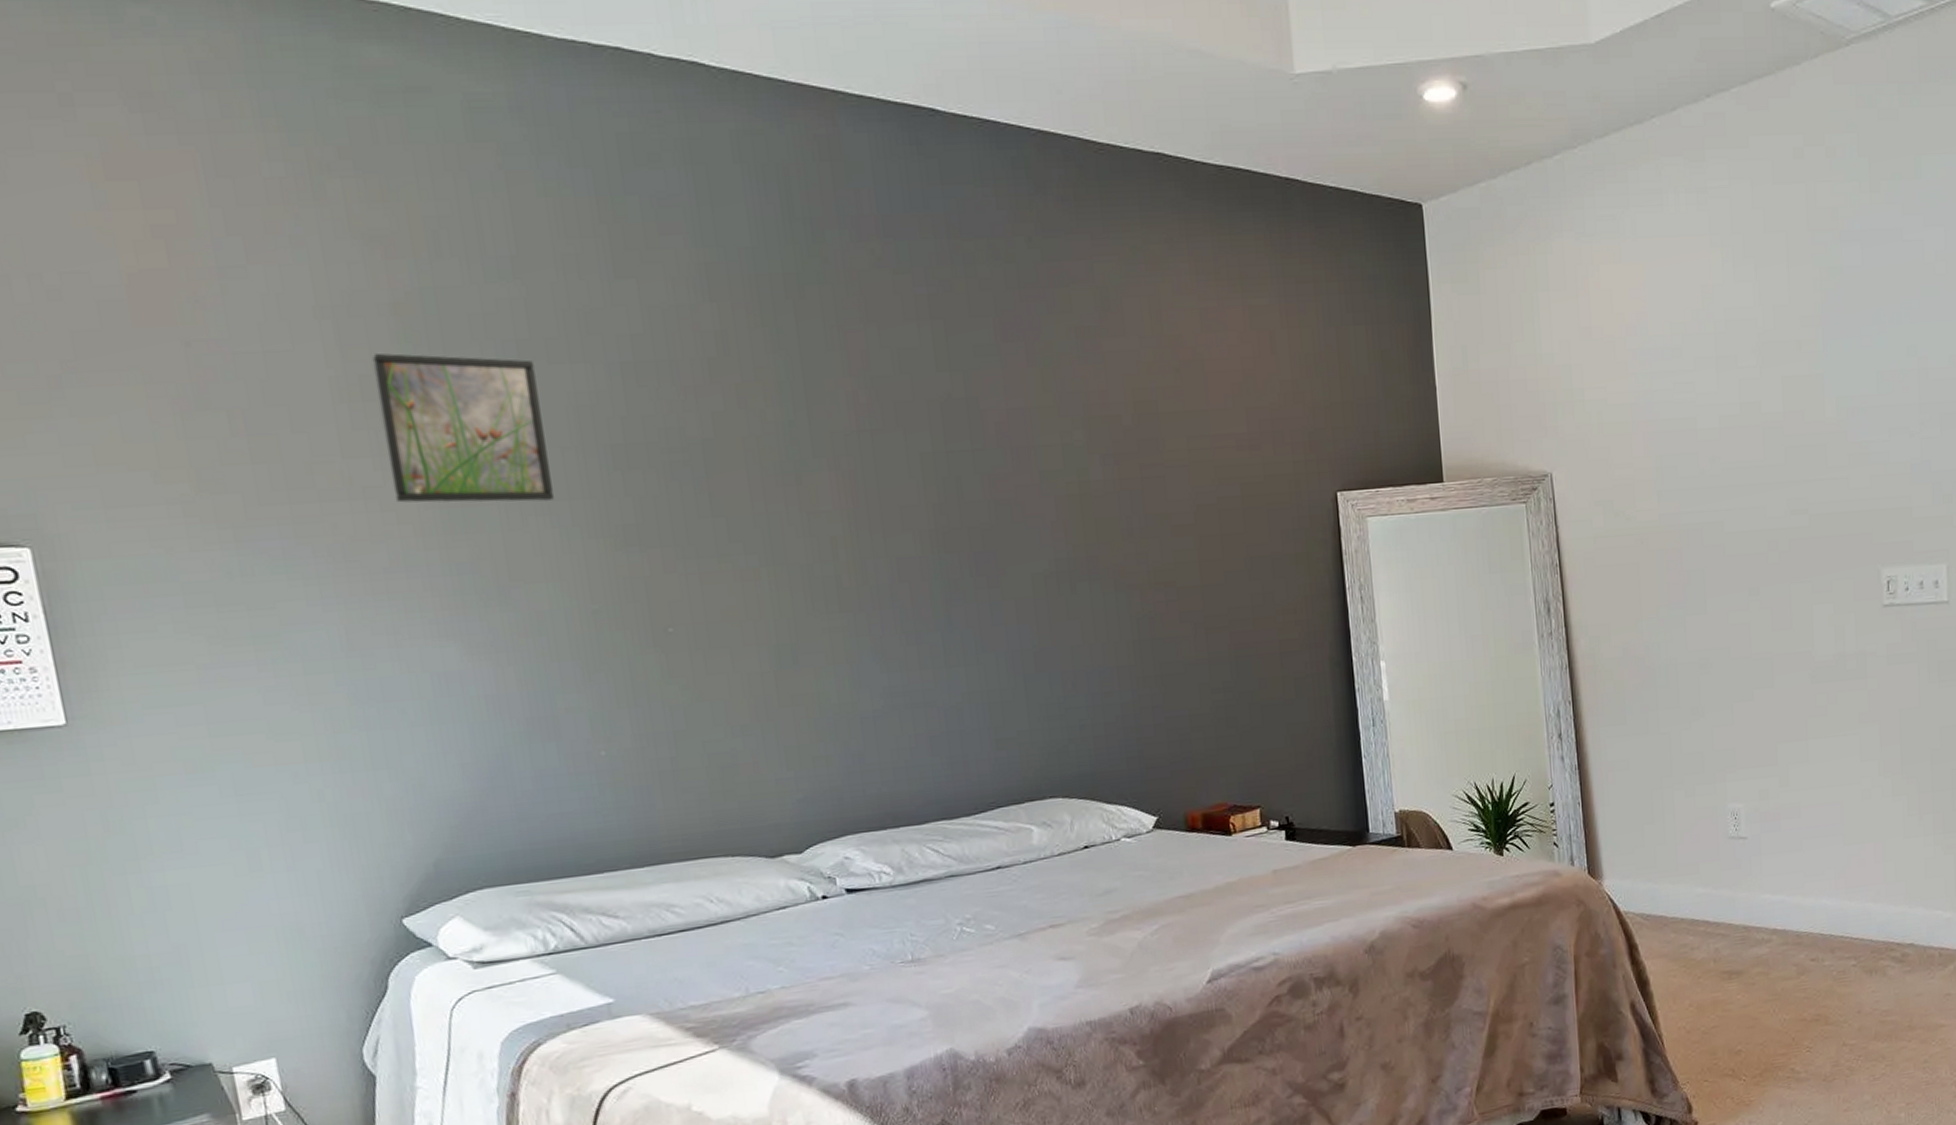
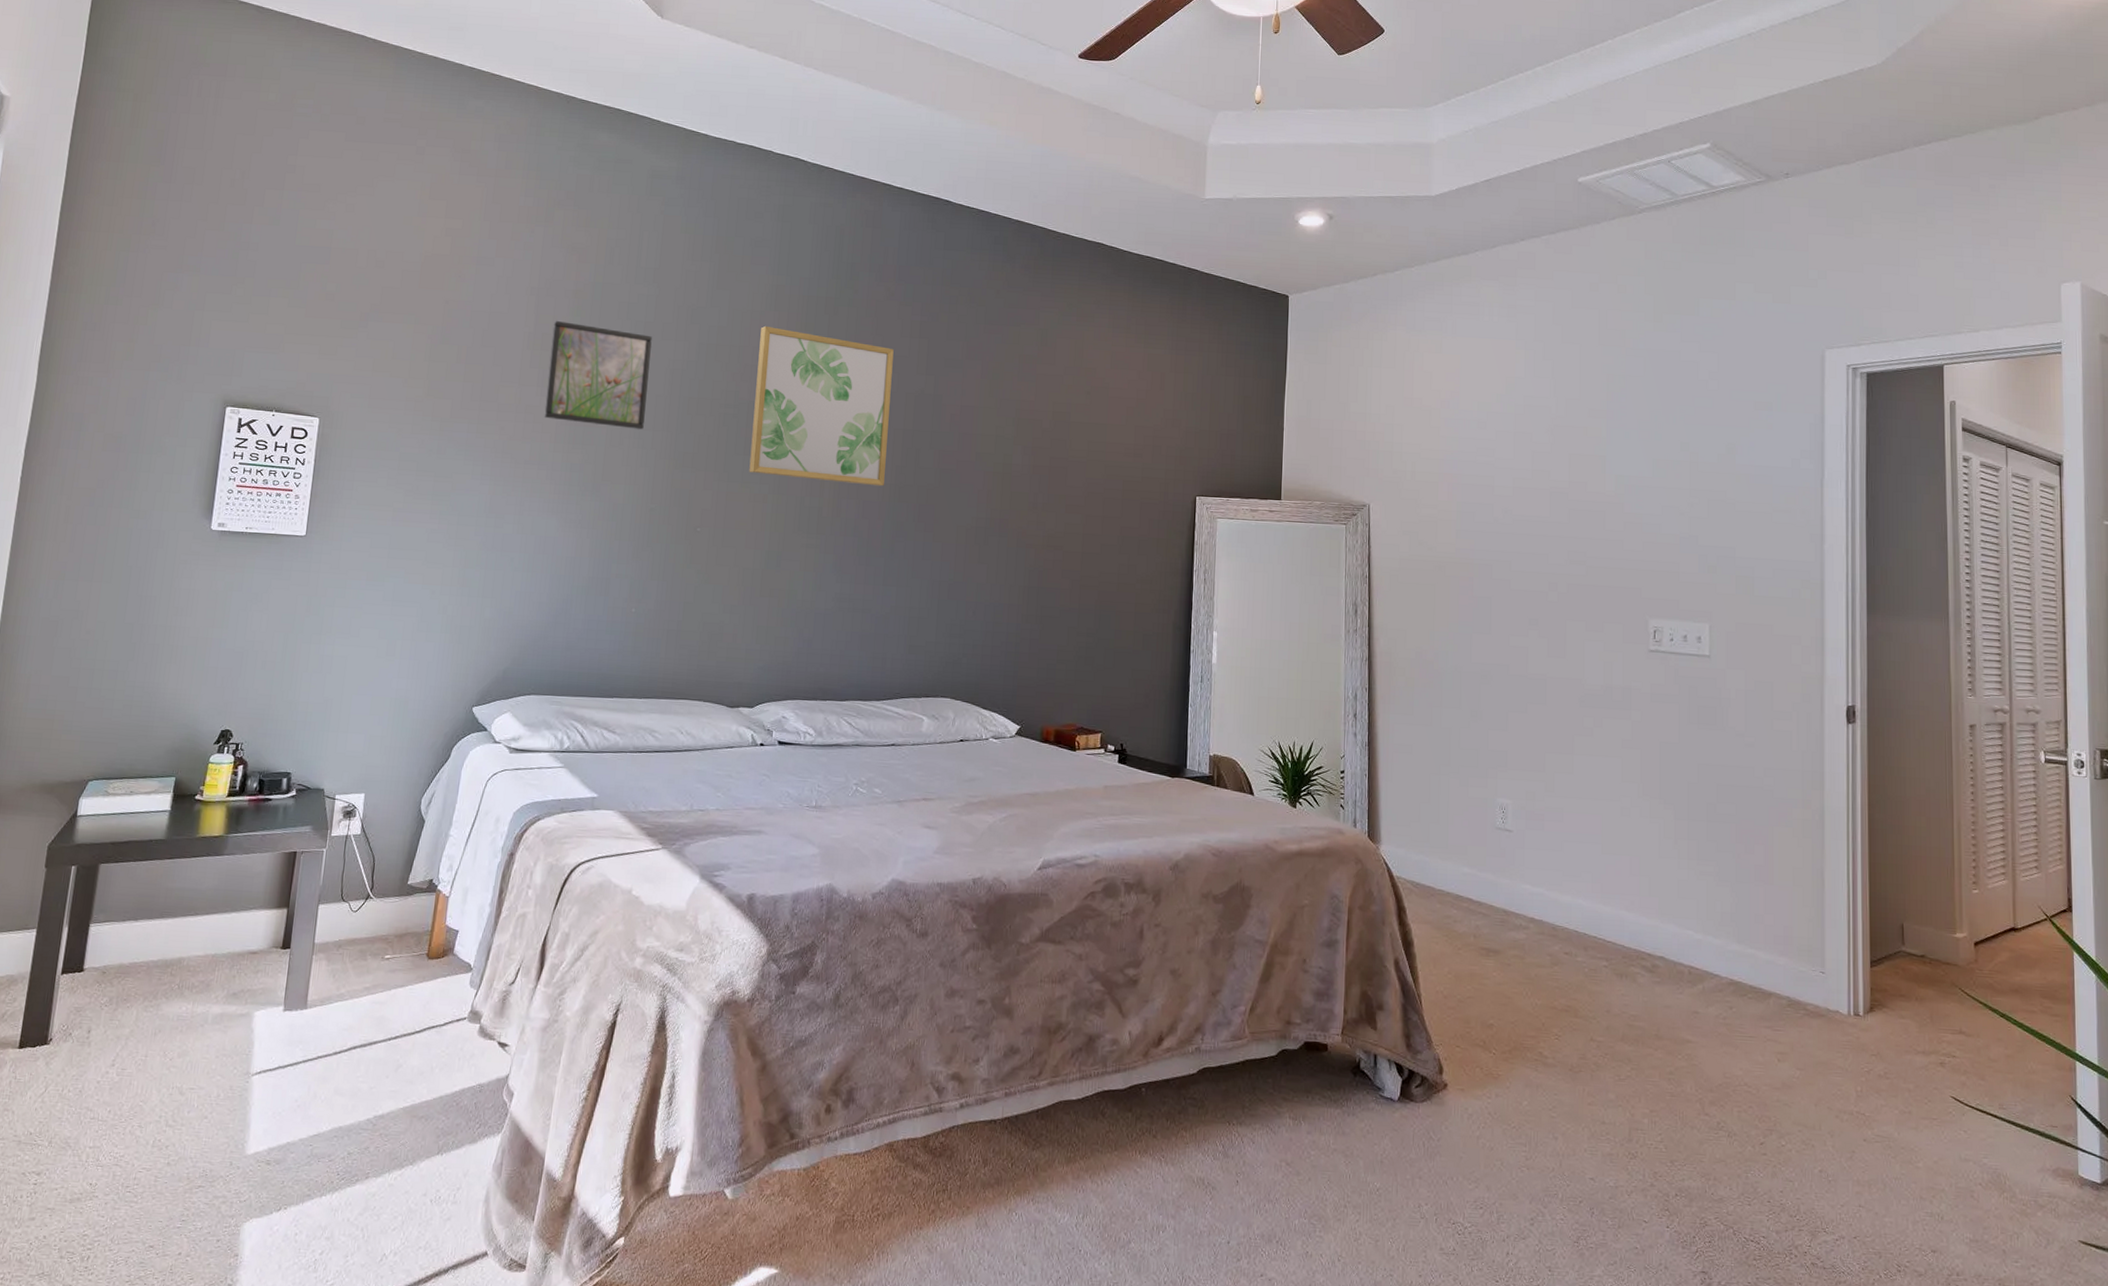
wall art: none [696,326,921,542] -> present [749,326,894,487]

